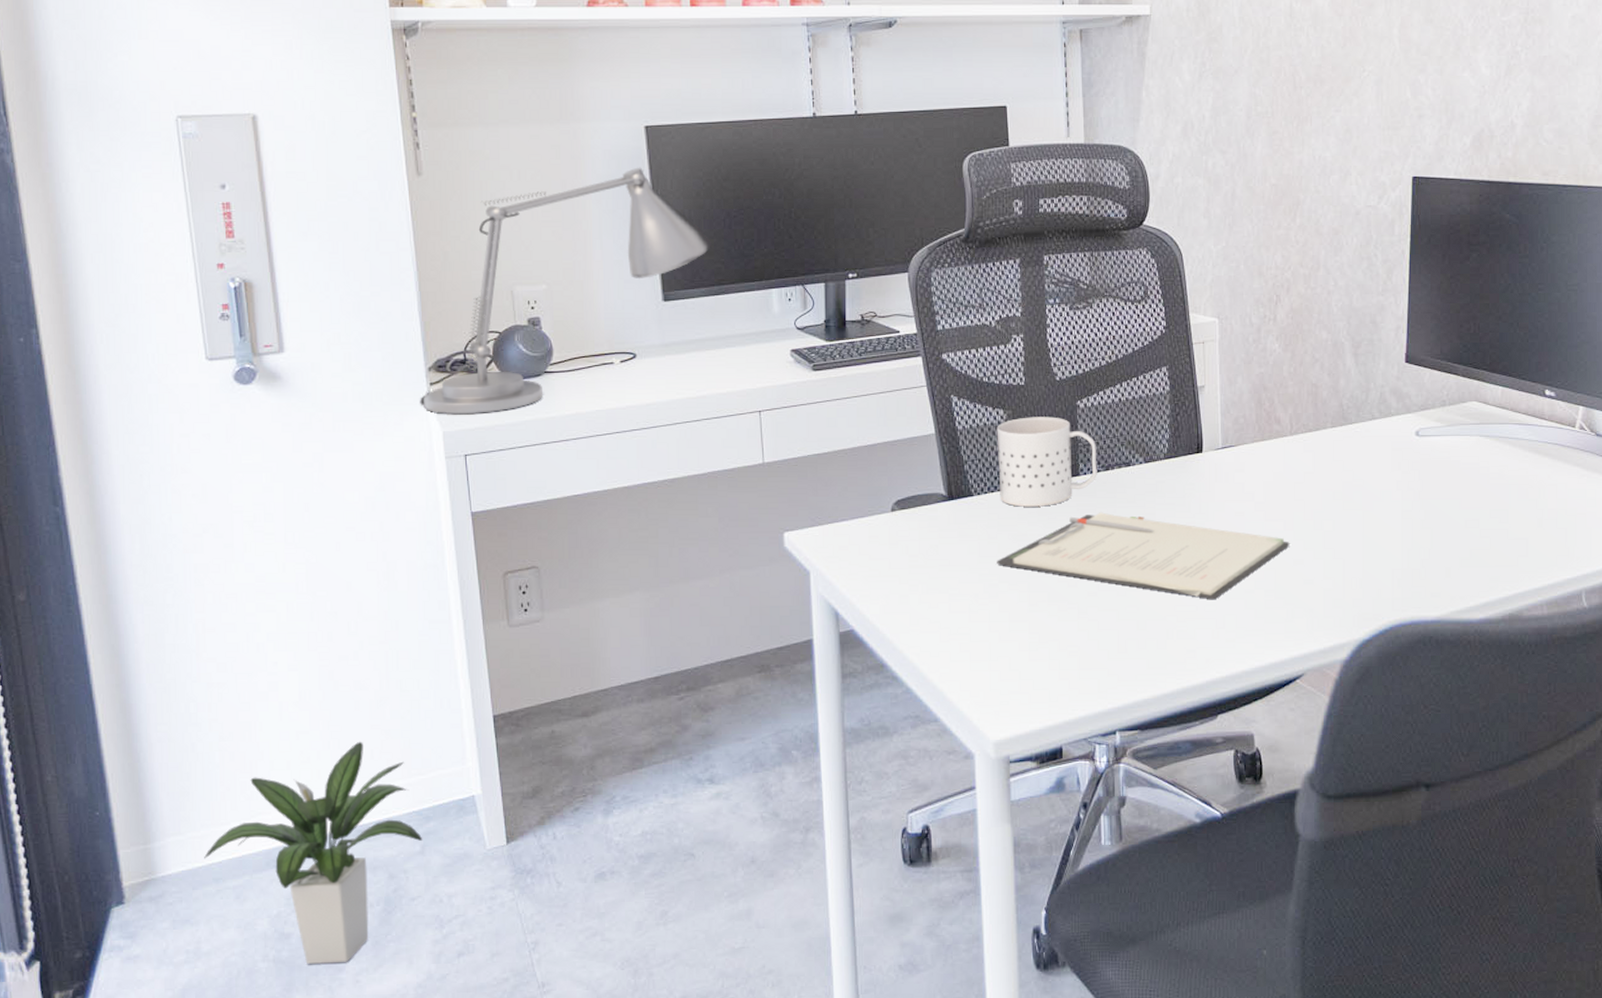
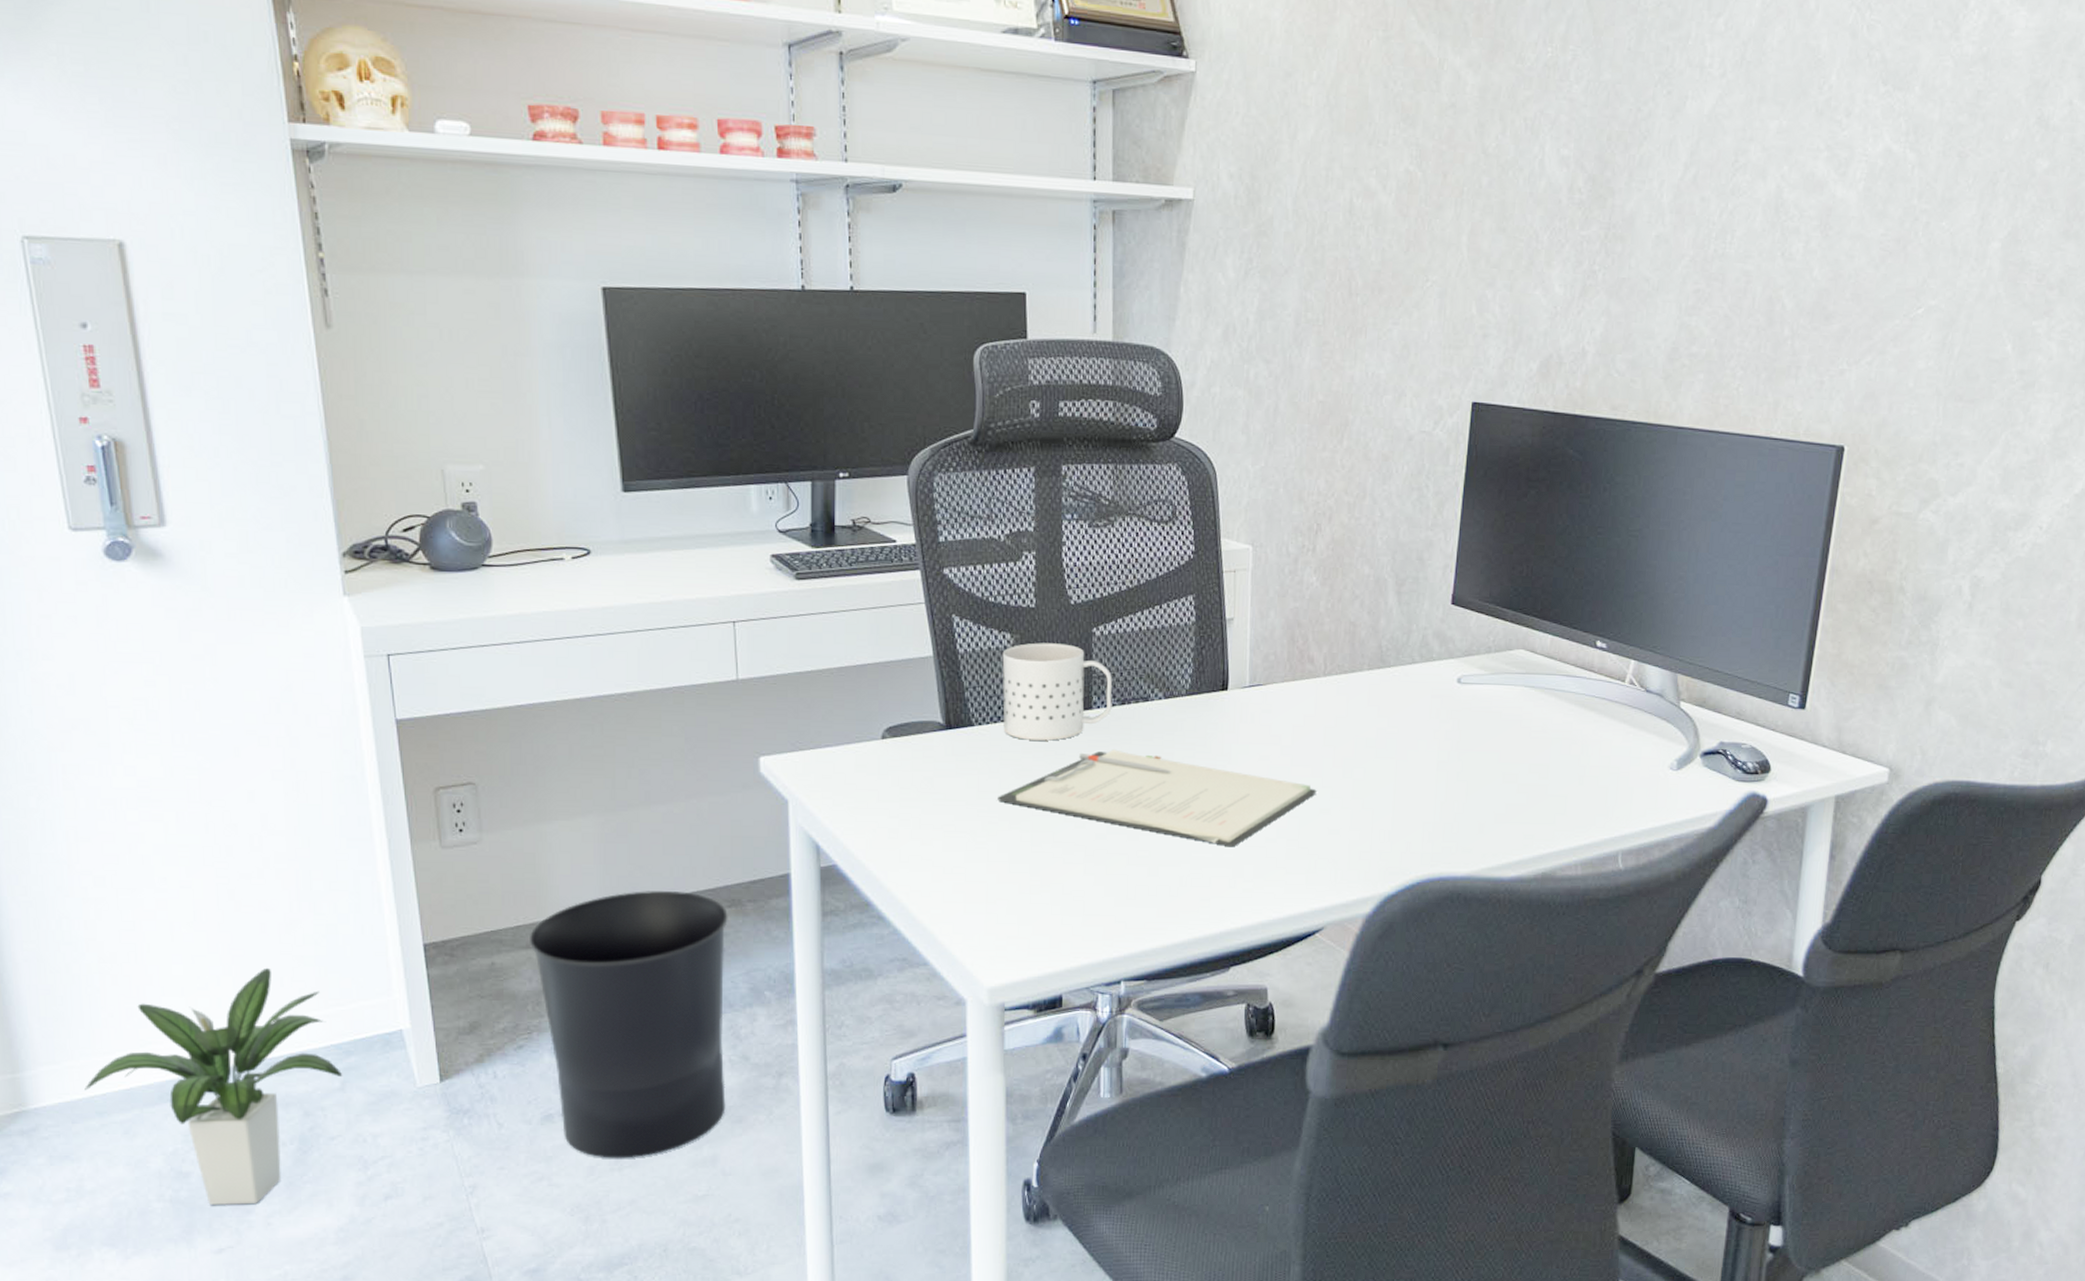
desk lamp: present [420,167,713,414] -> none [332,335,681,608]
waste bin: none [584,659,760,914] -> present [528,891,729,1158]

